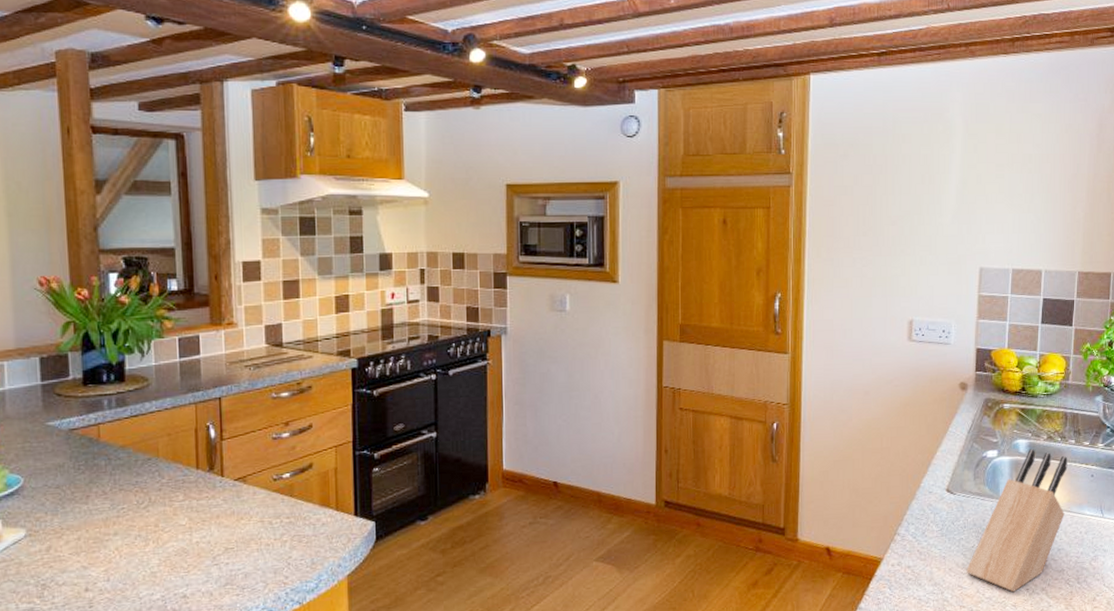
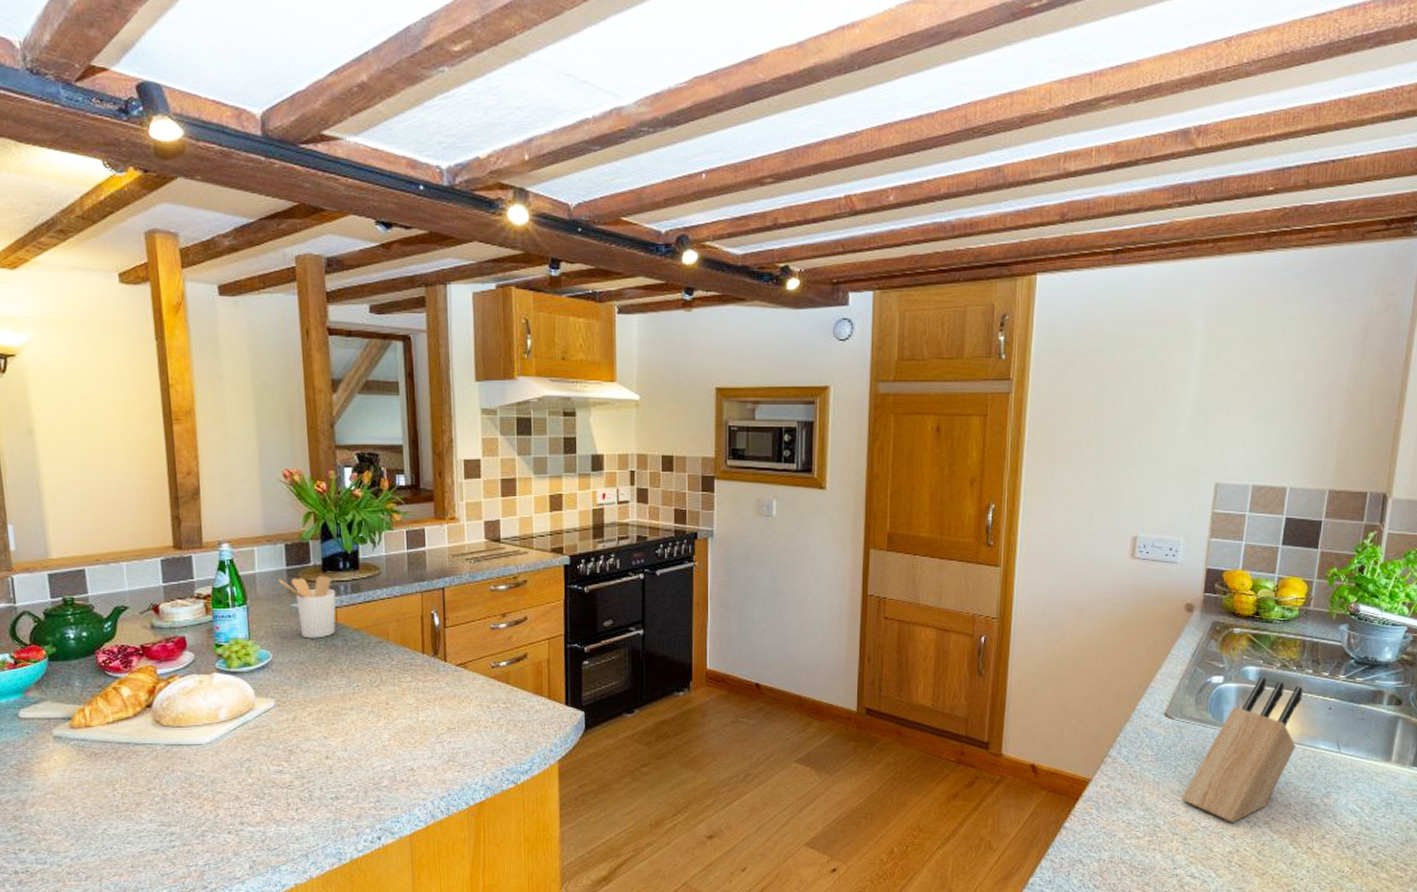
utensil holder: none [32,390,99,459] -> present [279,576,336,639]

